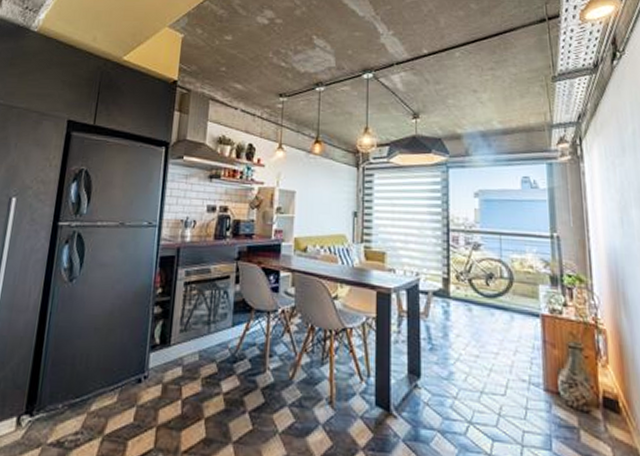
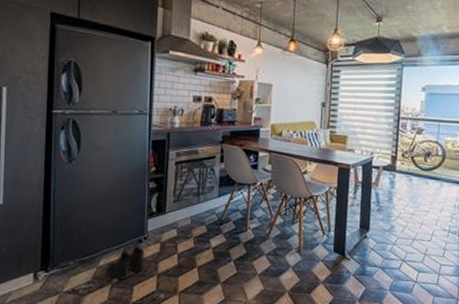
boots: none [97,387,144,433] -> present [106,246,145,281]

